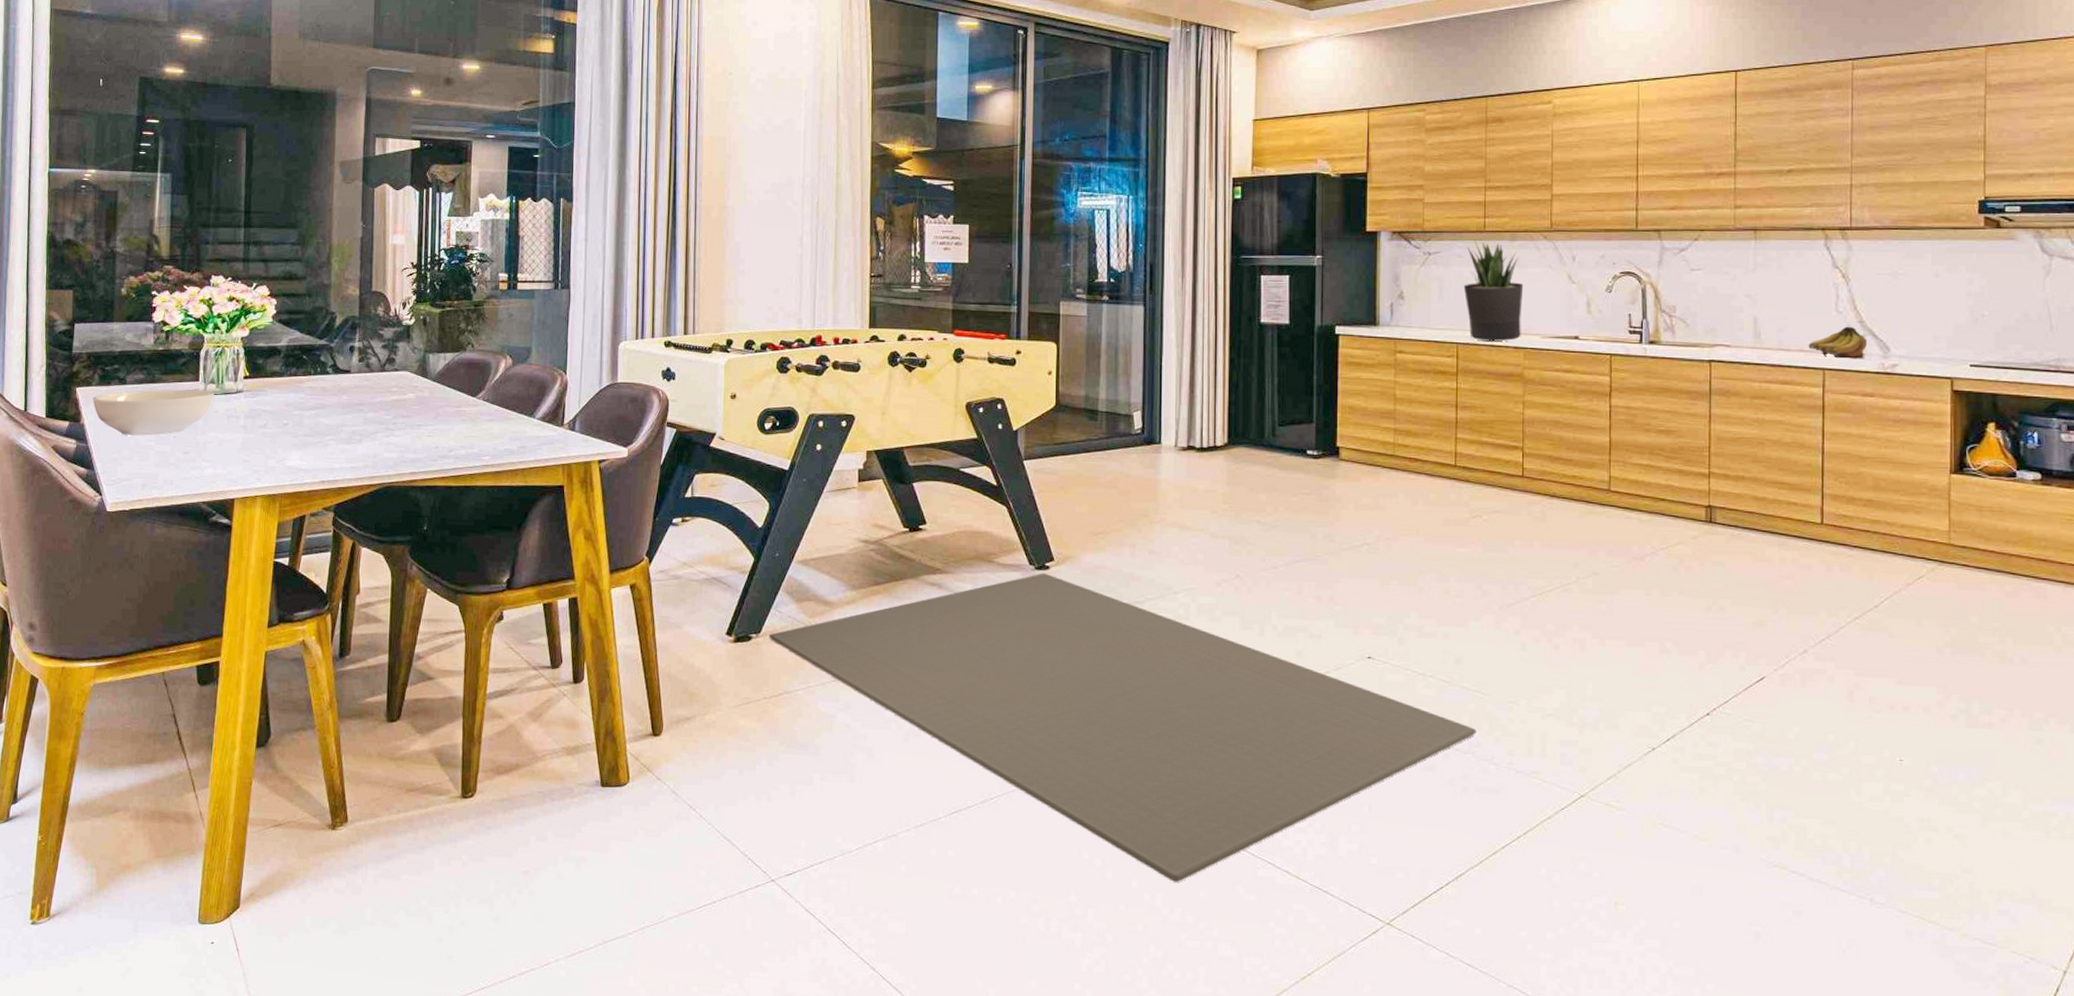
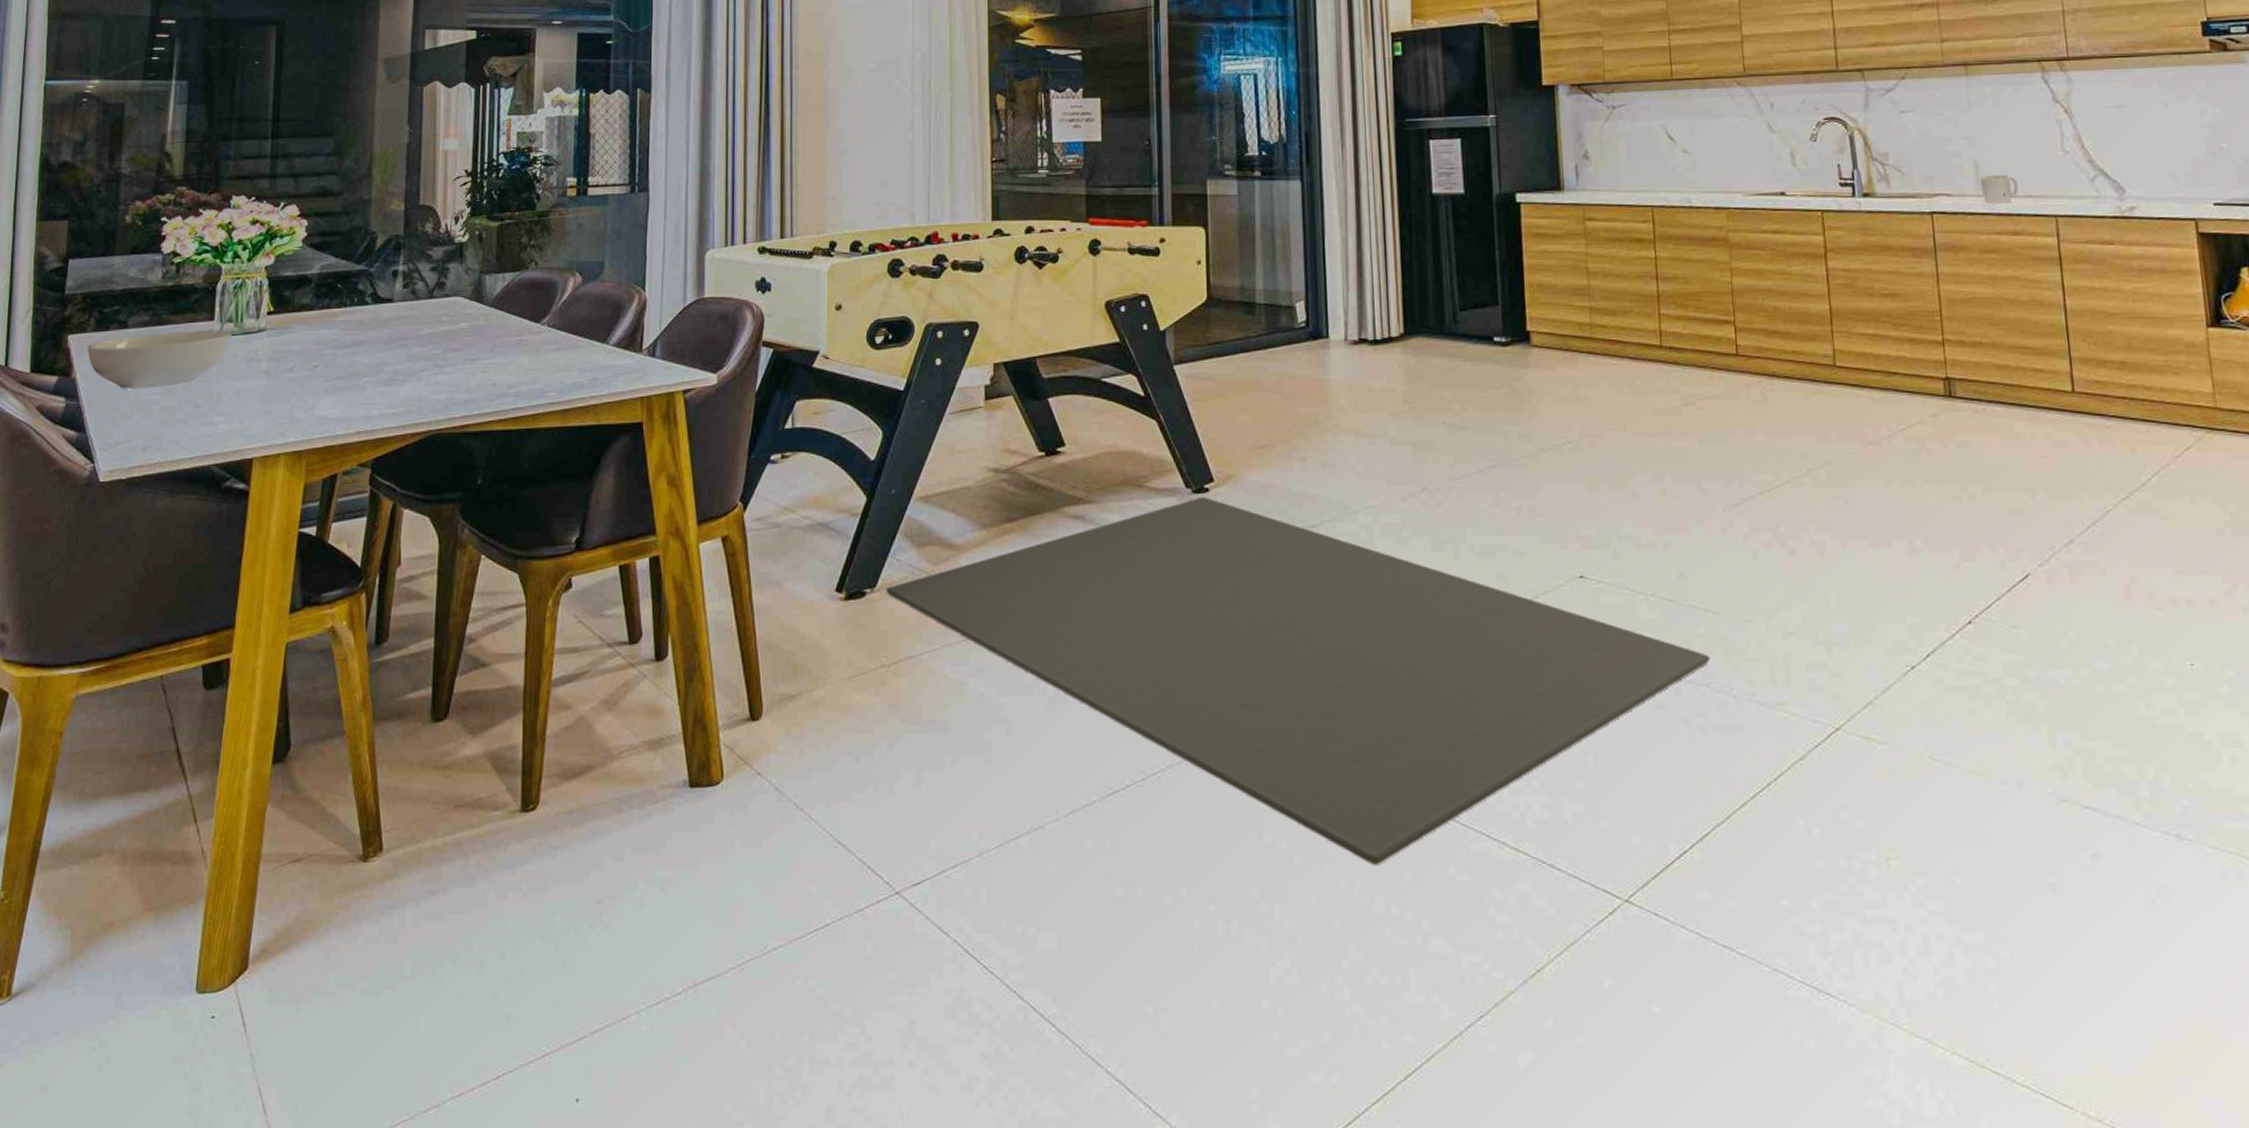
planter: present [1463,239,1524,342] -> none [1653,89,1722,203]
mug: none [1757,329,1792,356] -> present [1979,174,2018,204]
fruit: present [1808,326,1868,359] -> none [2036,166,2101,203]

